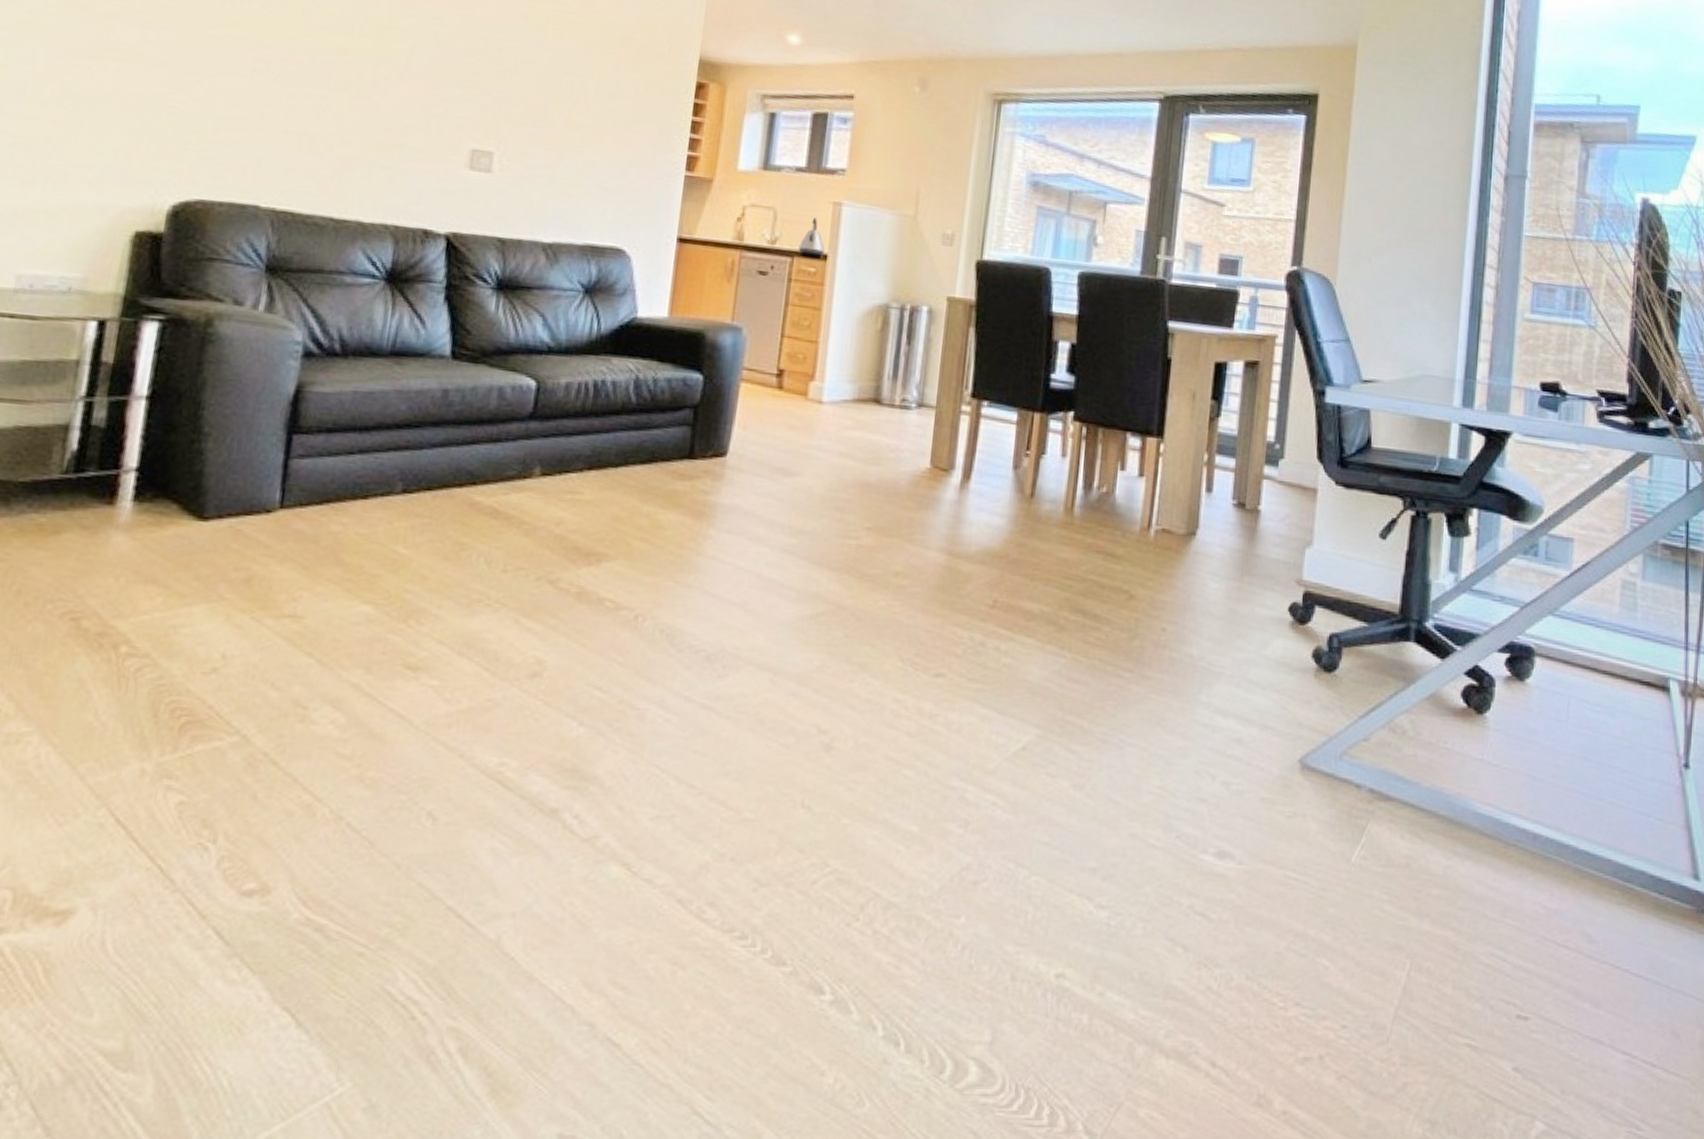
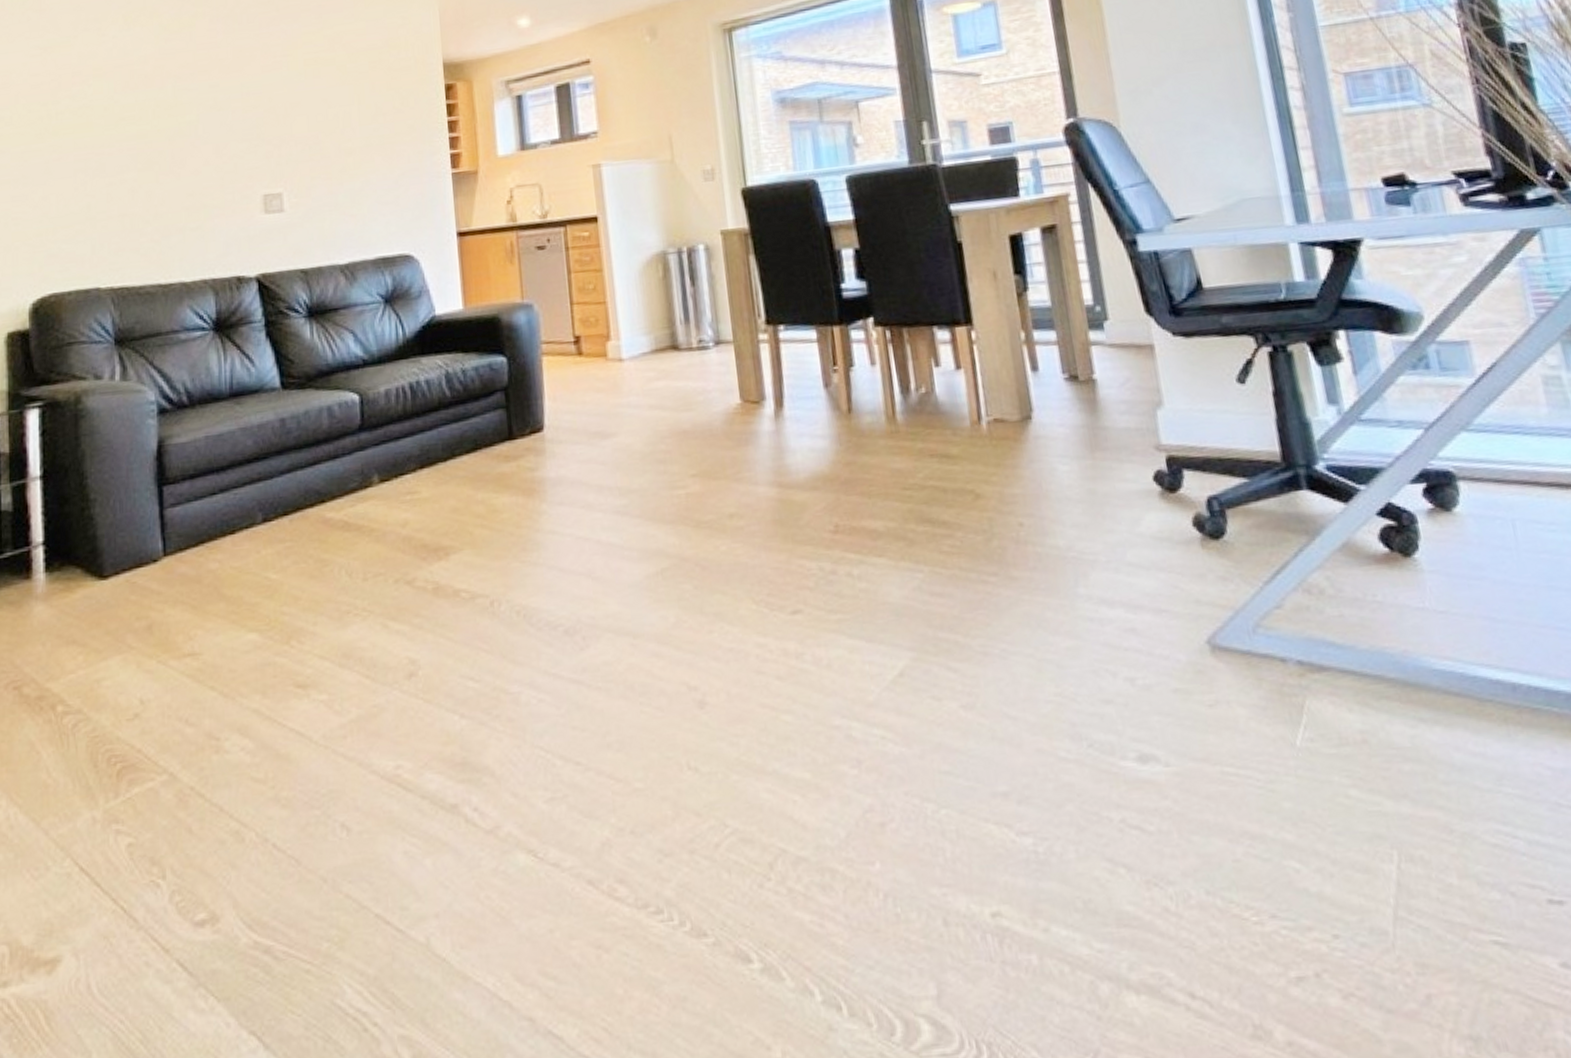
kettle: present [798,218,825,260] -> none [568,184,594,225]

